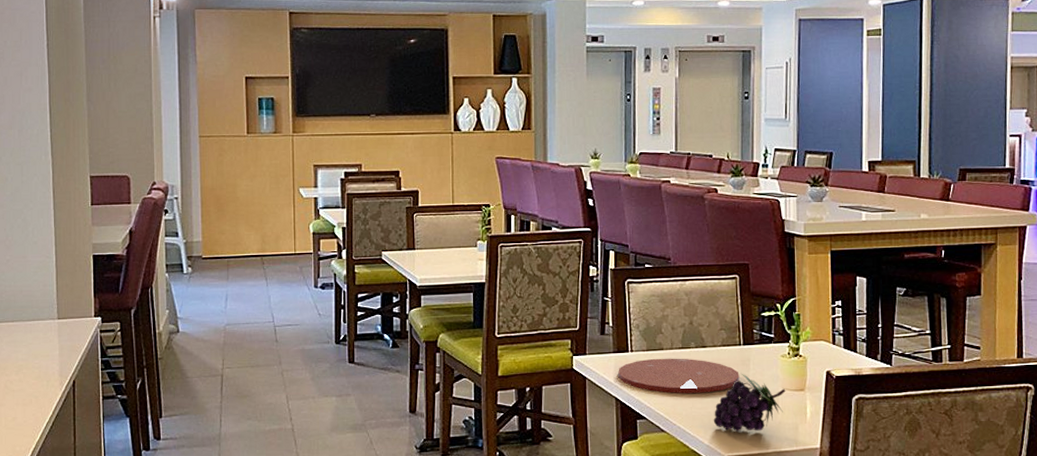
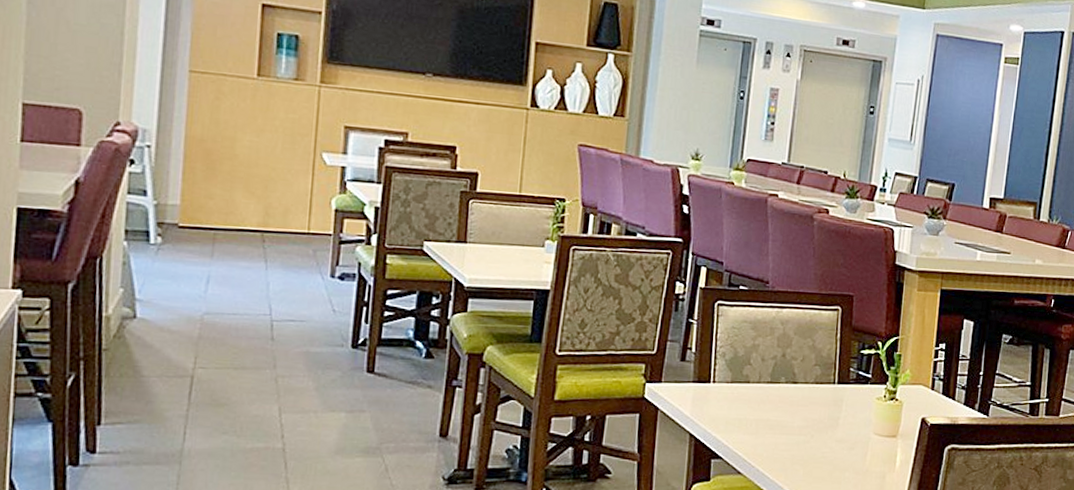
plate: present [618,358,740,393] -> none [695,391,830,434]
fruit: present [713,373,786,432] -> none [796,414,877,479]

